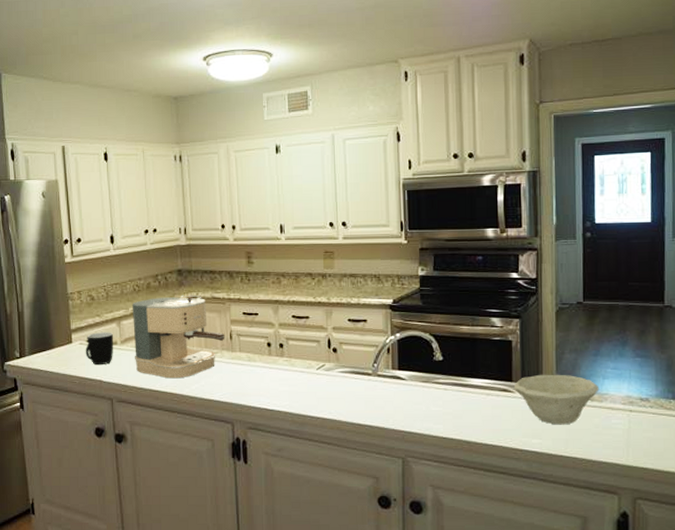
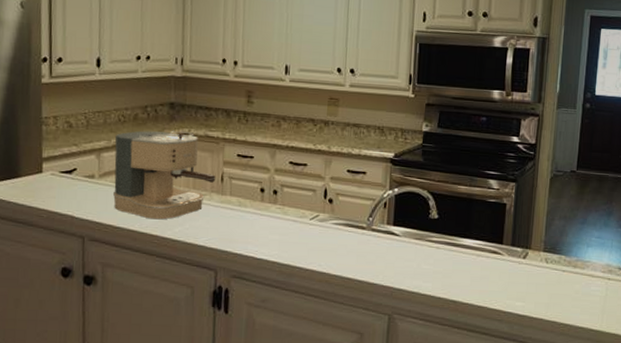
mug: present [85,332,114,366] -> none [56,163,92,200]
bowl: present [513,374,600,425] -> none [503,238,583,289]

